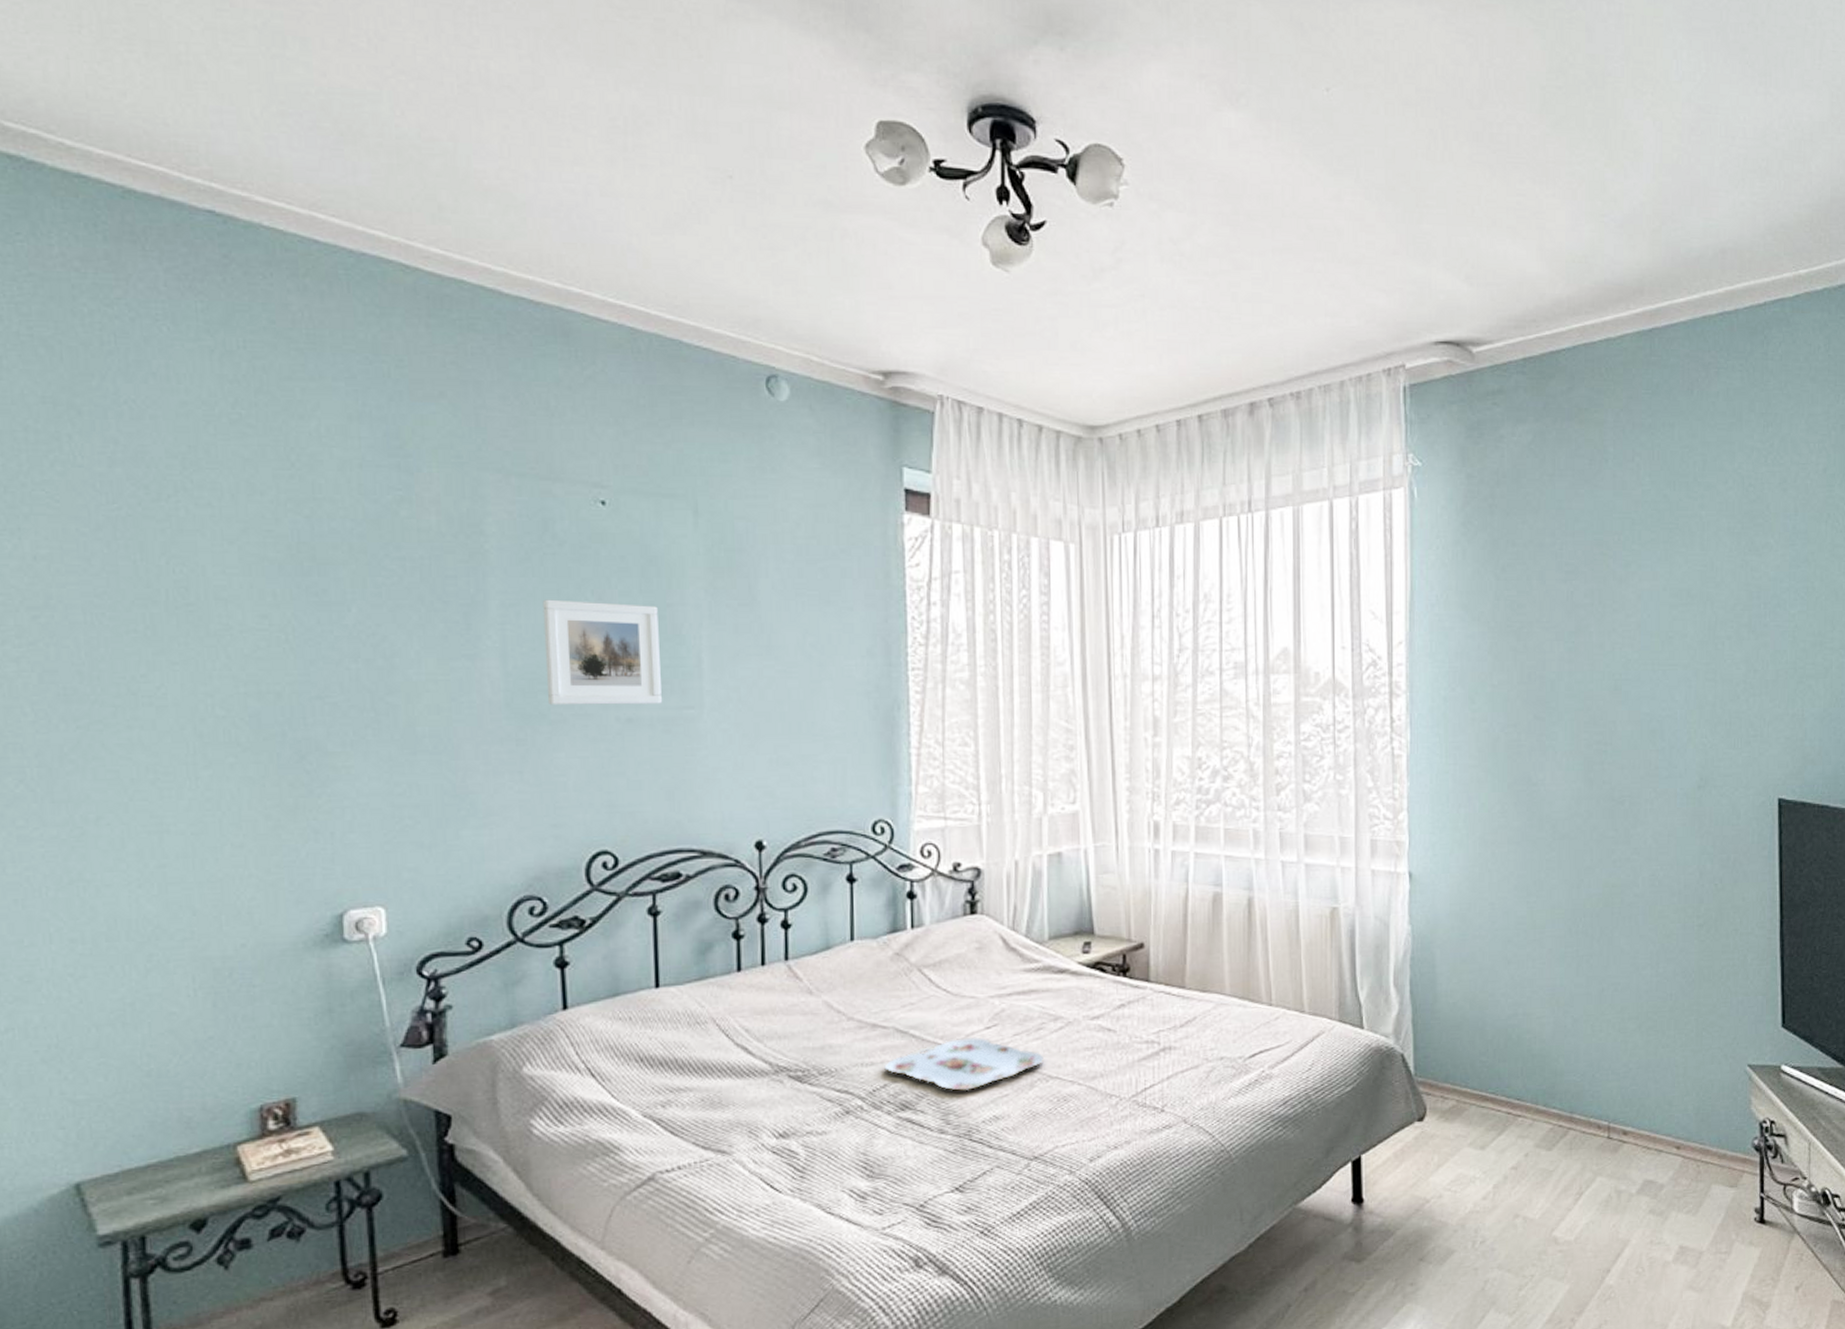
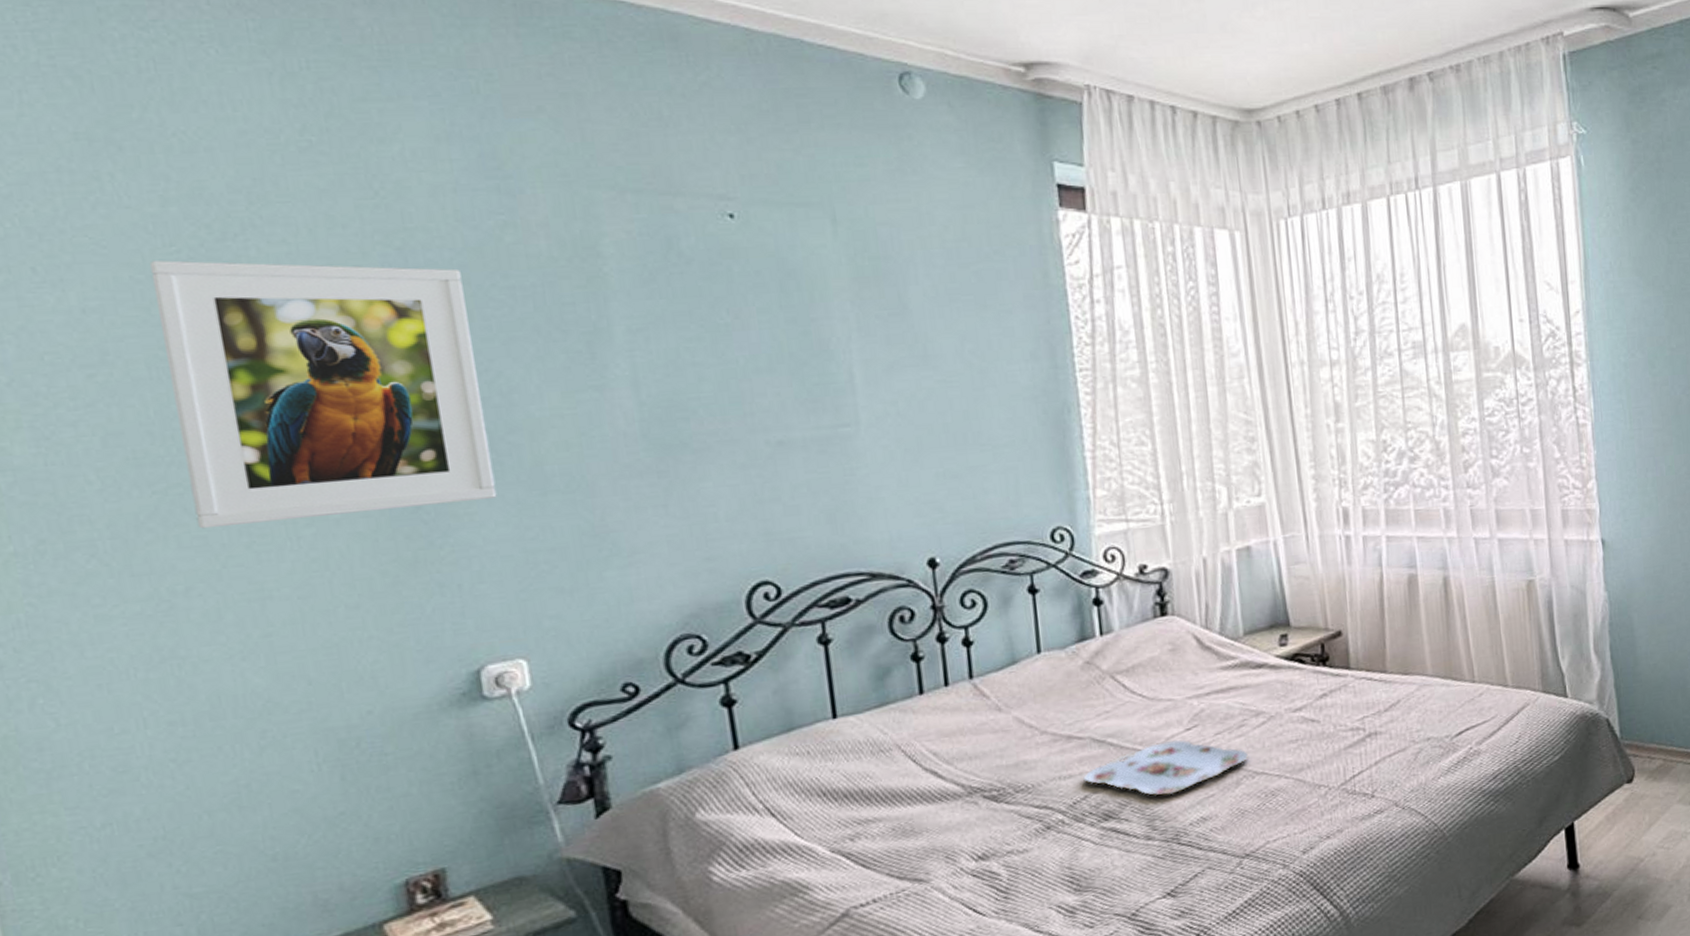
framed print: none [93,516,373,764] -> present [149,260,497,529]
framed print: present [542,599,662,706] -> none [673,321,814,433]

